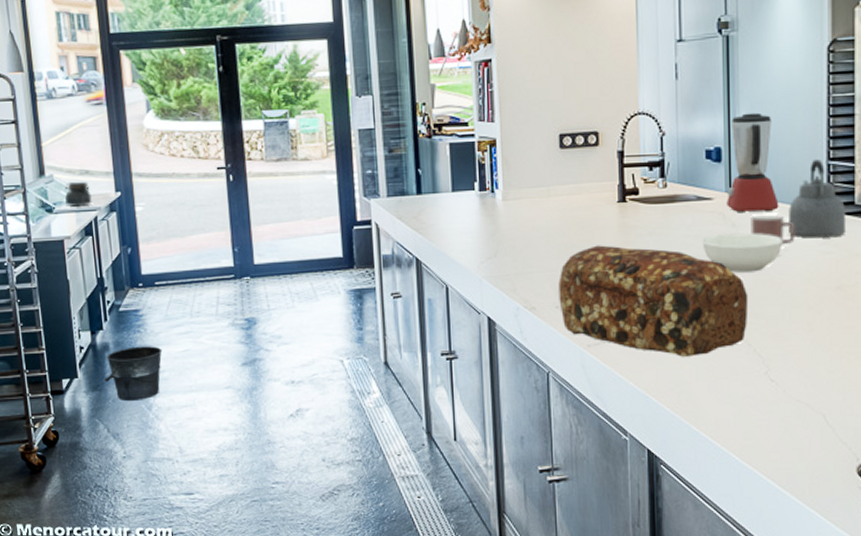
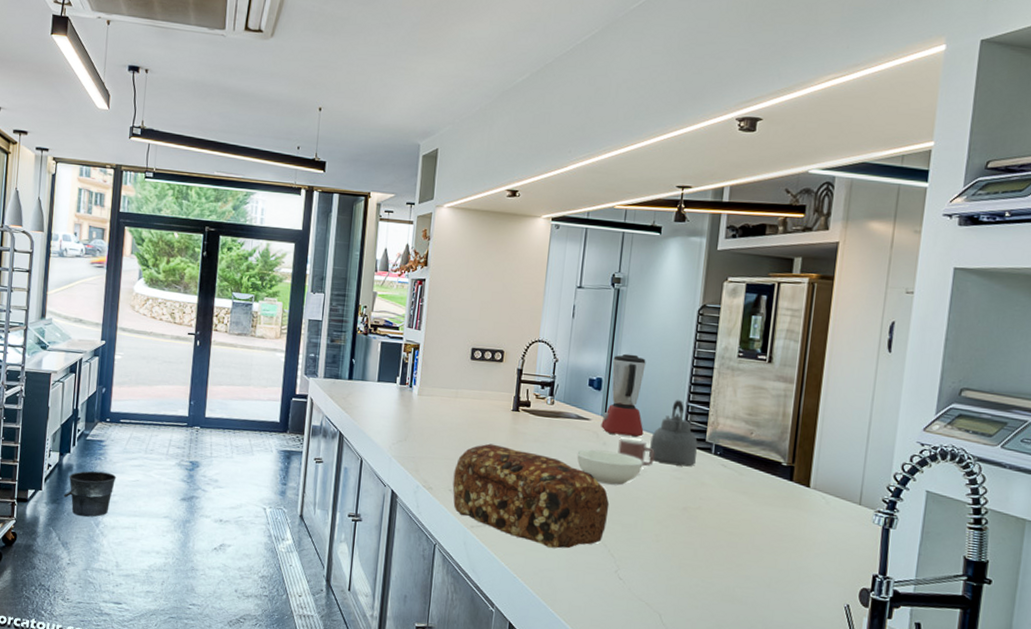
jar: present [64,181,92,208] -> none [57,326,81,349]

